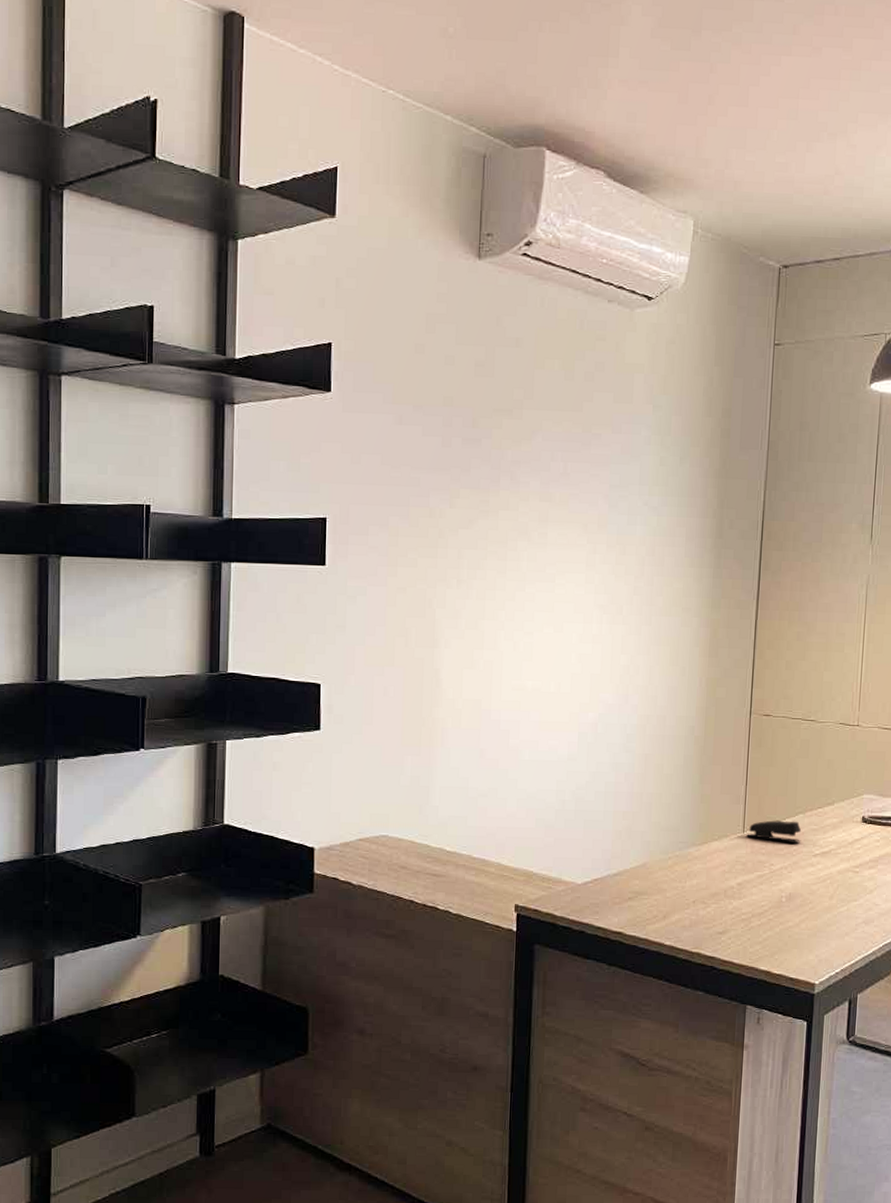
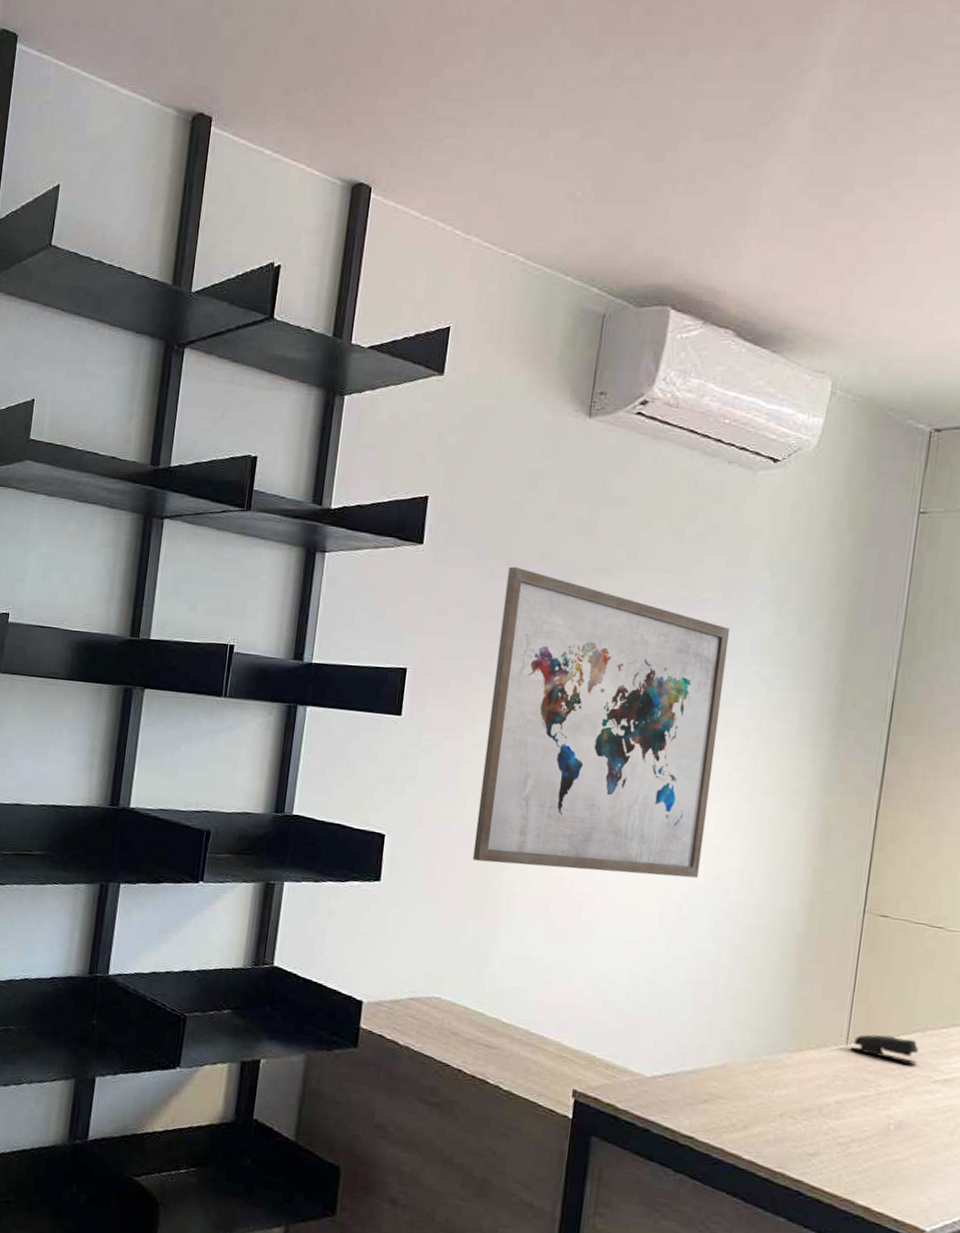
wall art: none [405,410,621,701] -> present [472,566,730,878]

